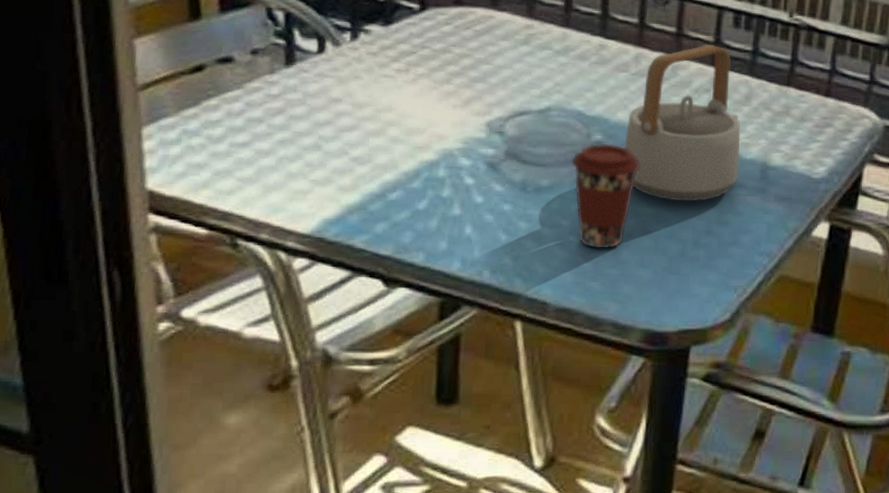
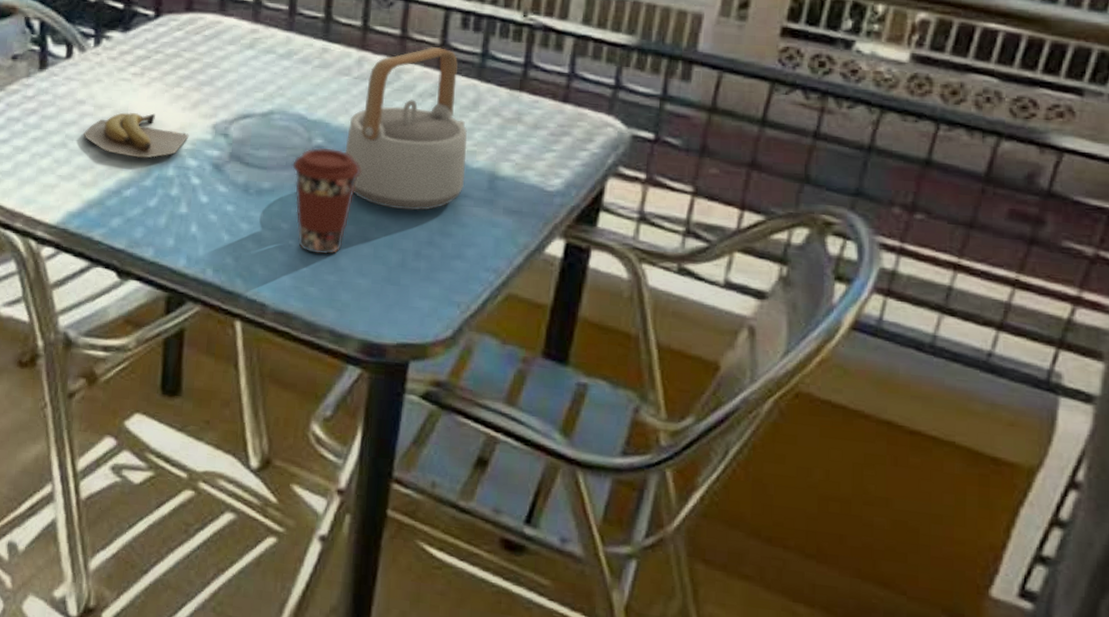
banana: none [339,111,461,159] -> present [83,112,189,158]

